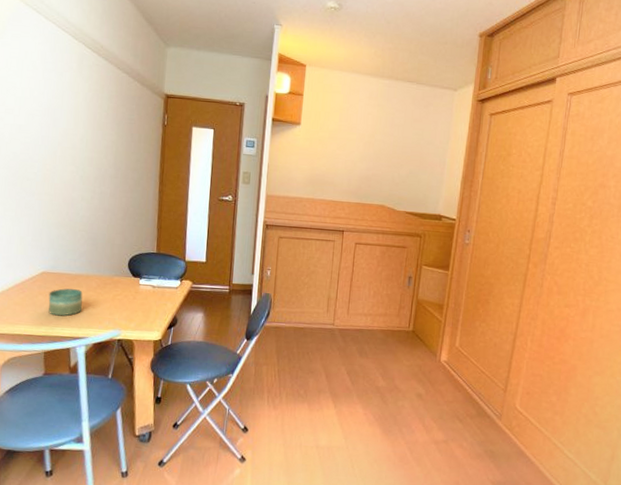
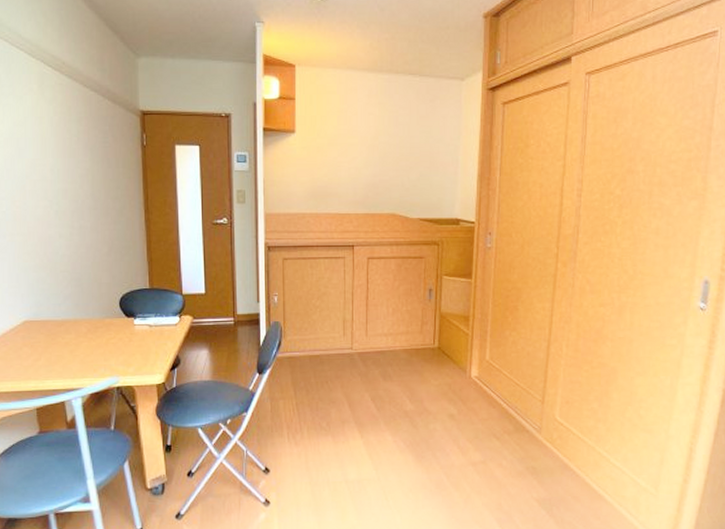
candle: present [48,288,83,316] -> none [34,337,74,368]

